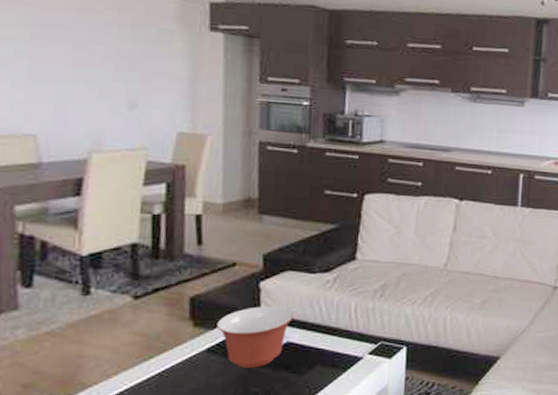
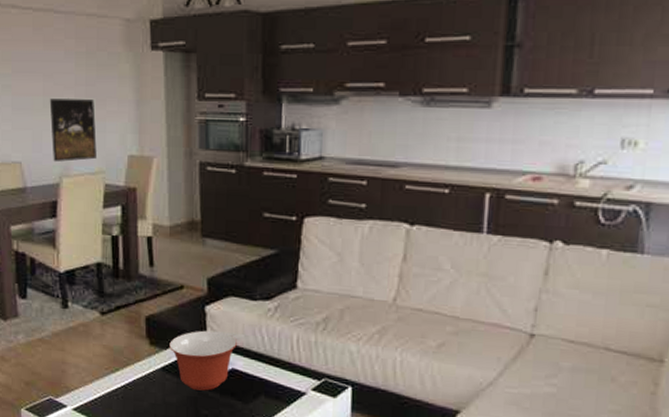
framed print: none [80,69,139,137] -> present [49,98,97,162]

